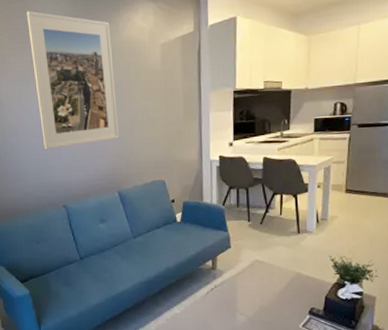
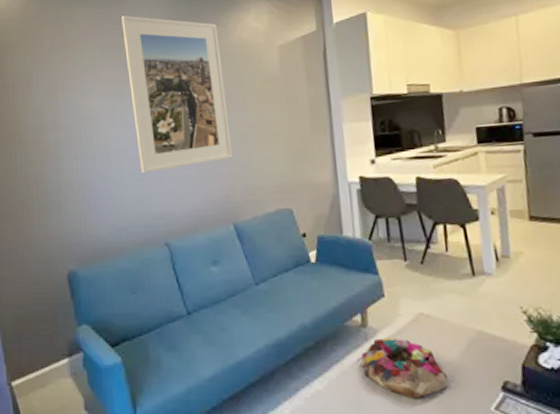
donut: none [209,277,272,320] -> present [361,337,449,399]

